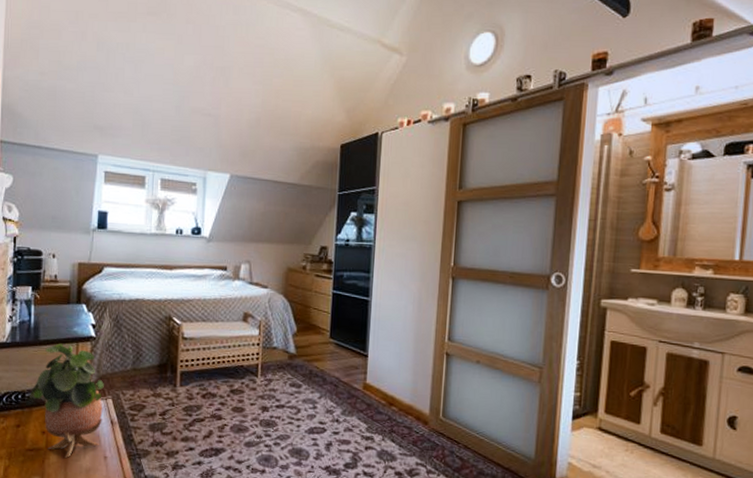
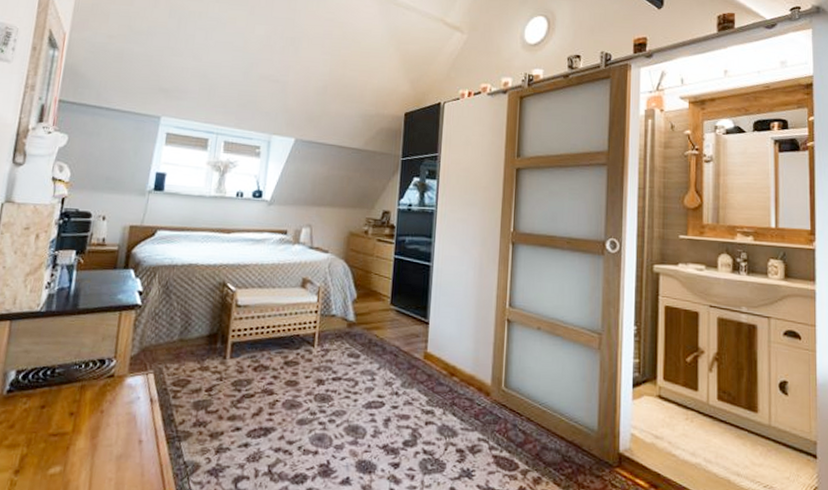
potted plant: present [28,343,104,458] -> none [58,312,146,443]

